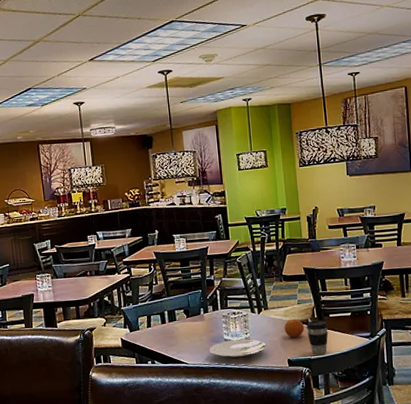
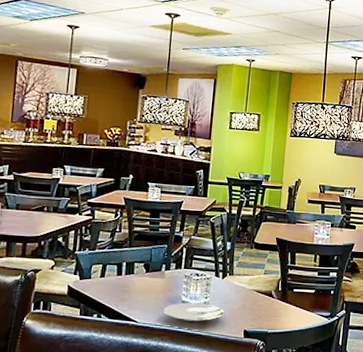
fruit: present [284,319,305,338] -> none [245,289,267,308]
coffee cup: present [306,320,328,354] -> none [268,293,290,328]

